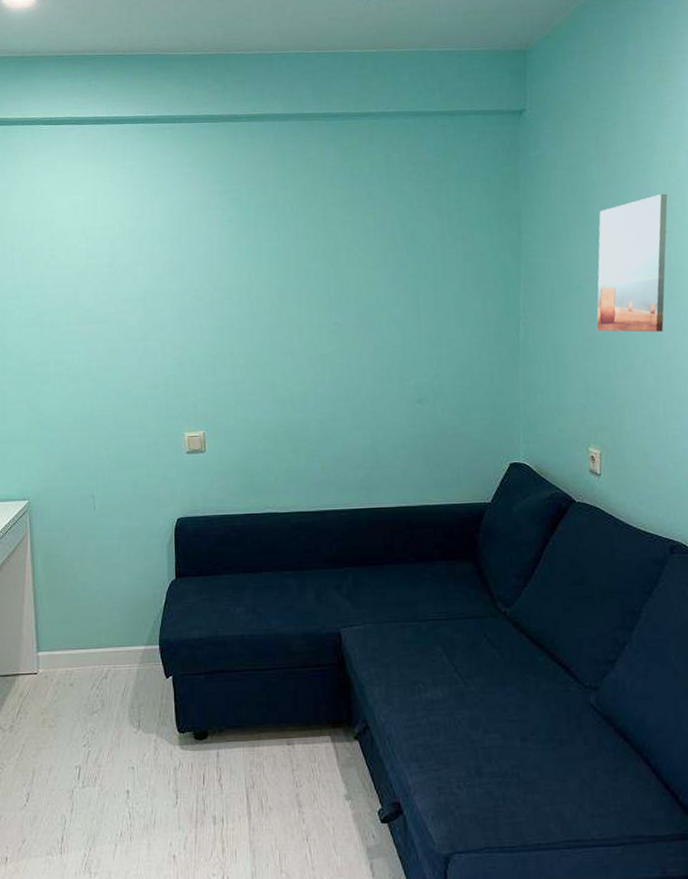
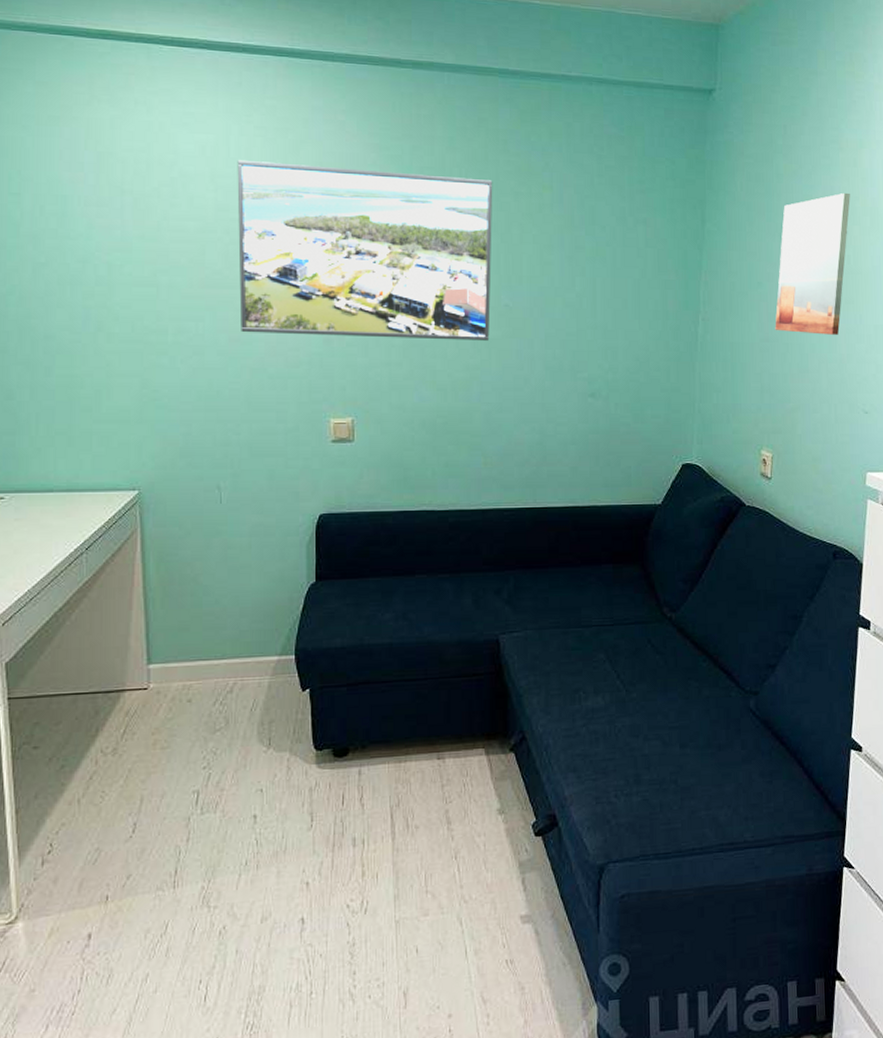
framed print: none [103,212,323,361] -> present [237,159,493,341]

